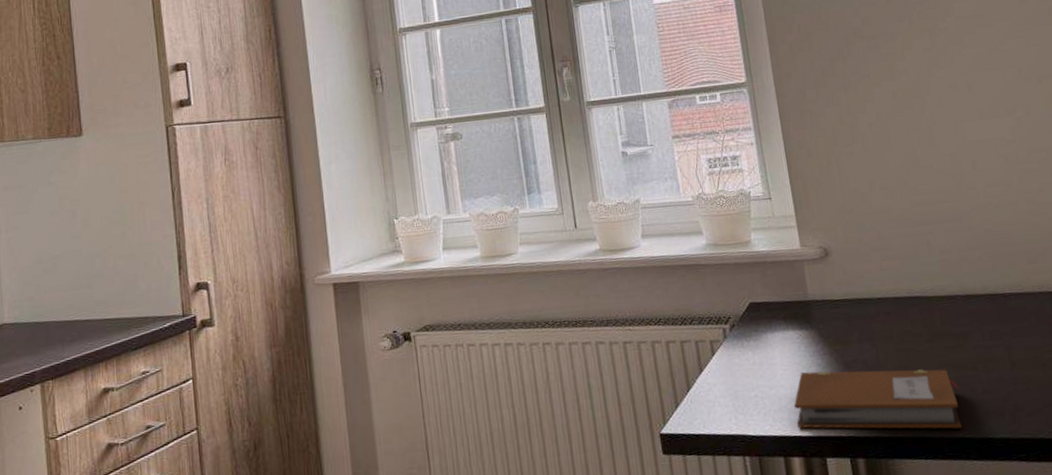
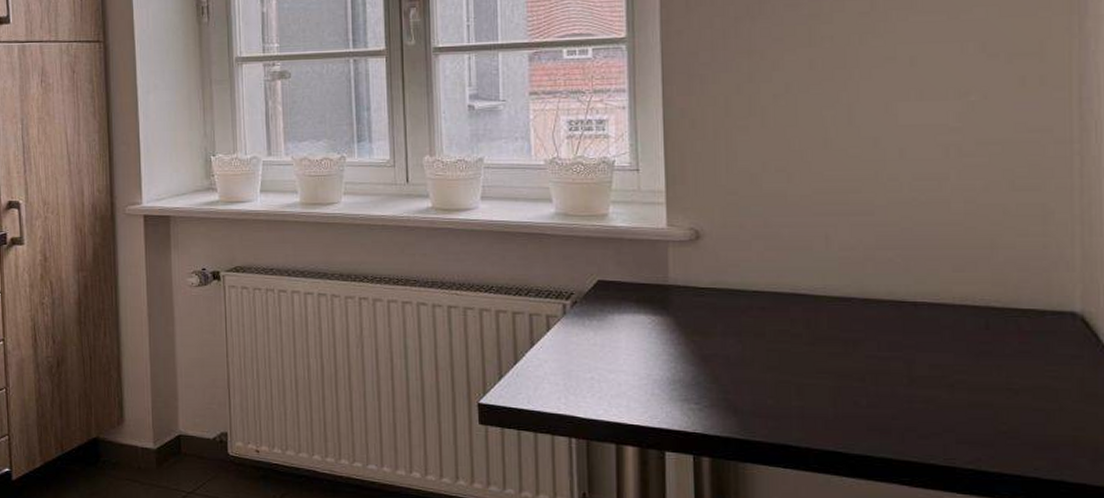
notebook: present [794,369,962,429] -> none [636,360,838,440]

